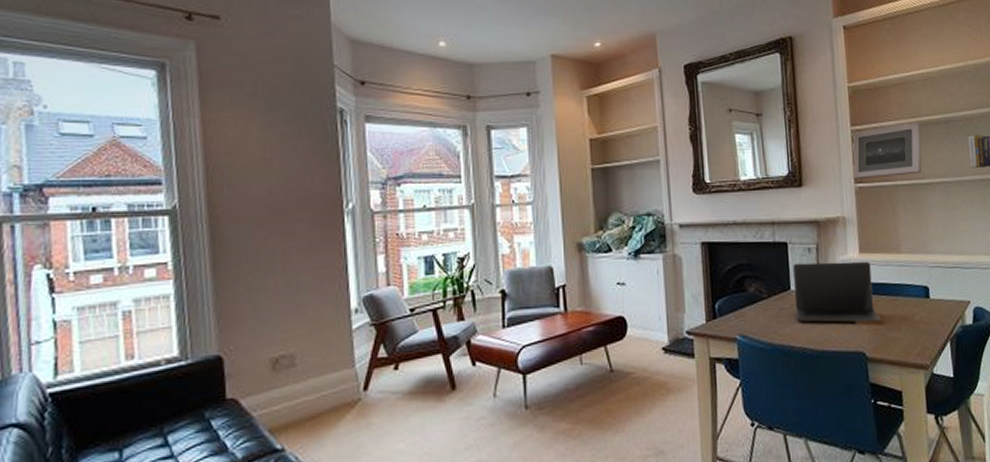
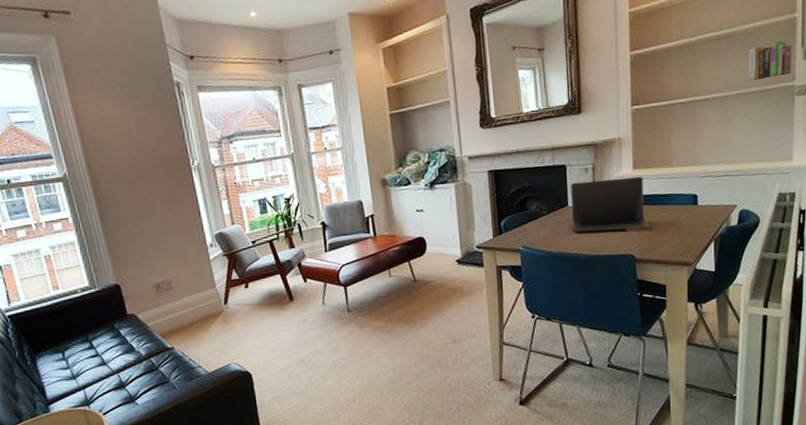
picture frame: present [851,121,922,180] -> none [629,40,701,103]

